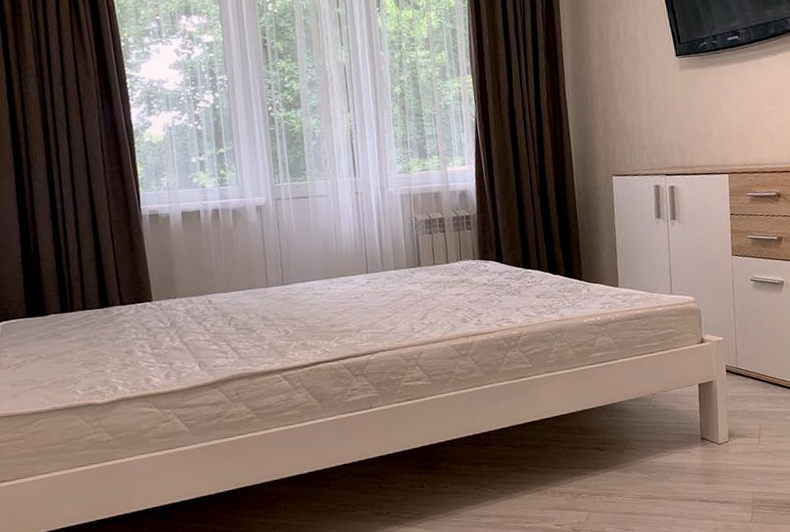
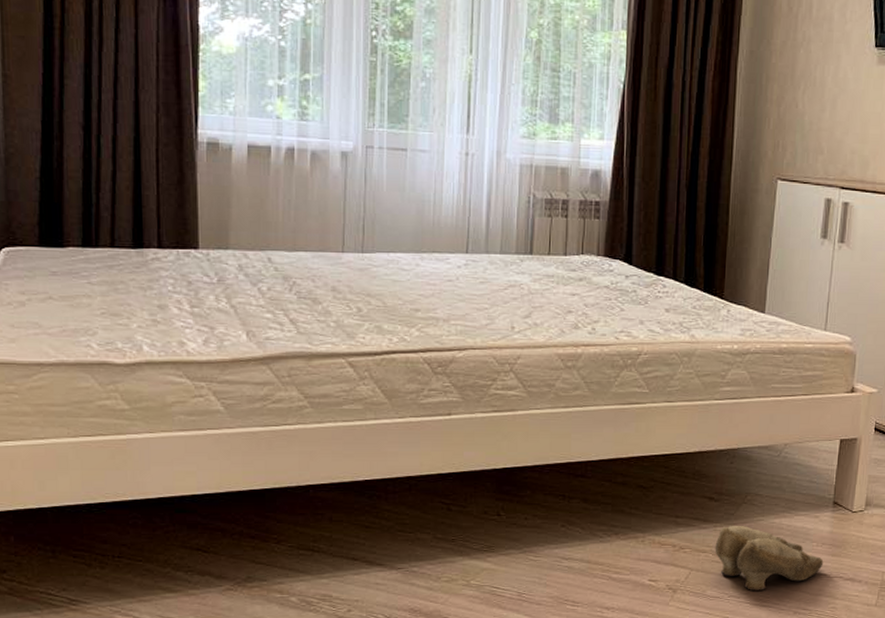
slippers: none [606,468,701,524] -> present [715,525,824,592]

